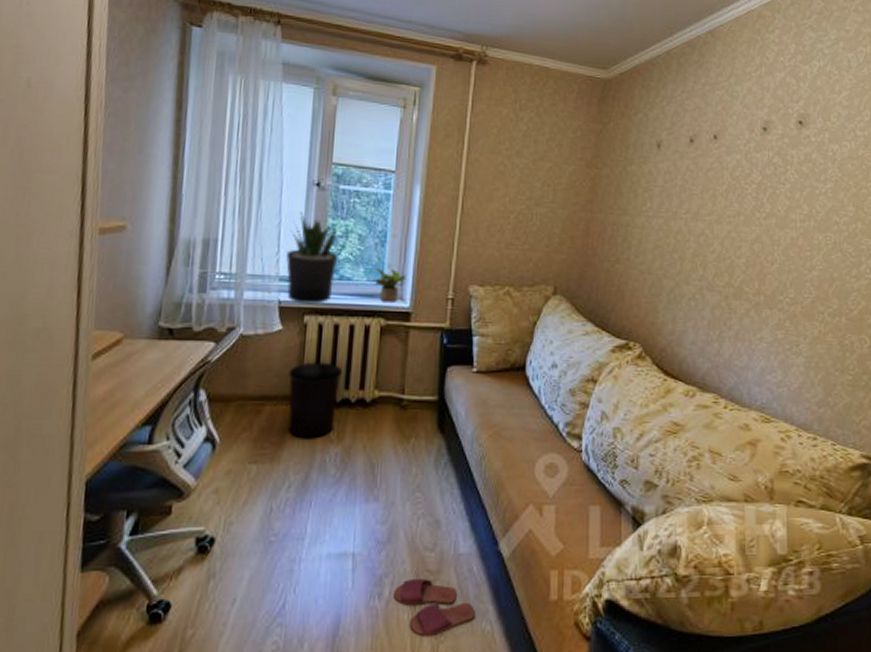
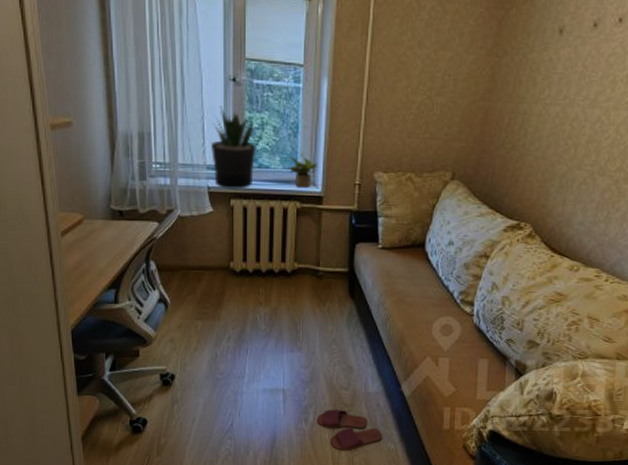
waste bin: present [288,362,343,439] -> none [221,239,267,302]

